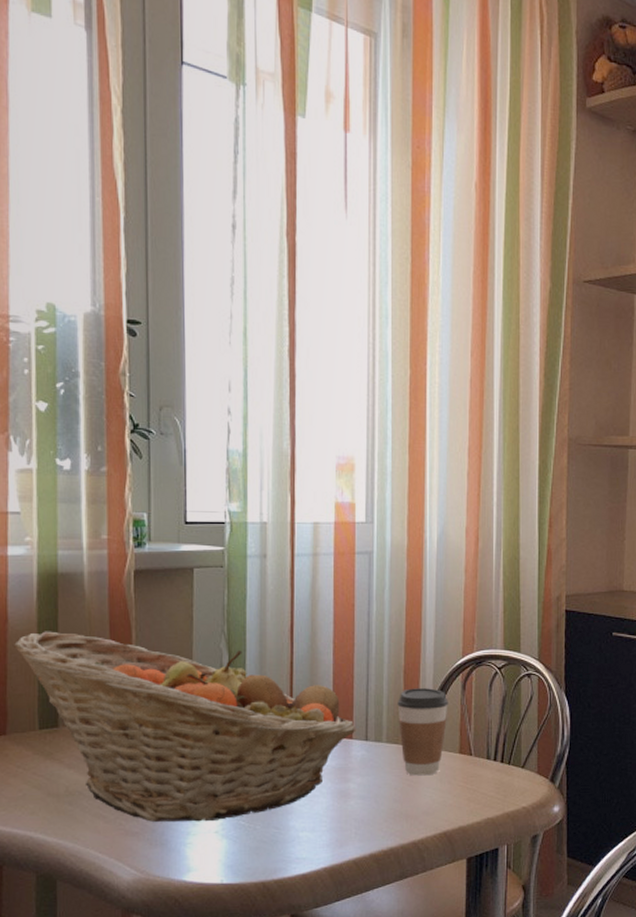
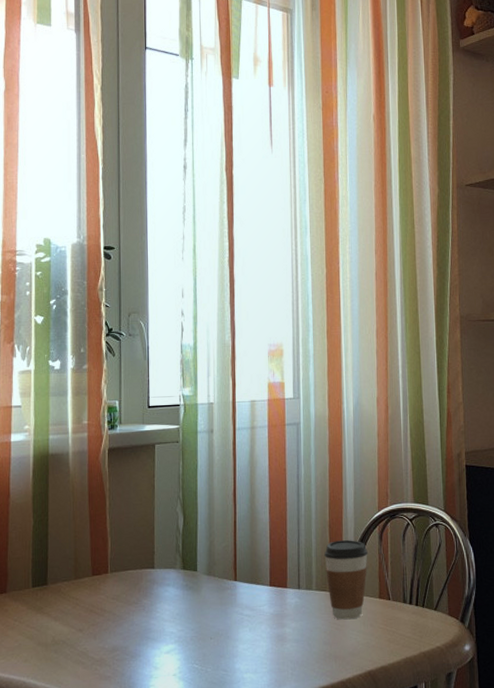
fruit basket: present [13,631,355,822] -> none [13,503,289,667]

